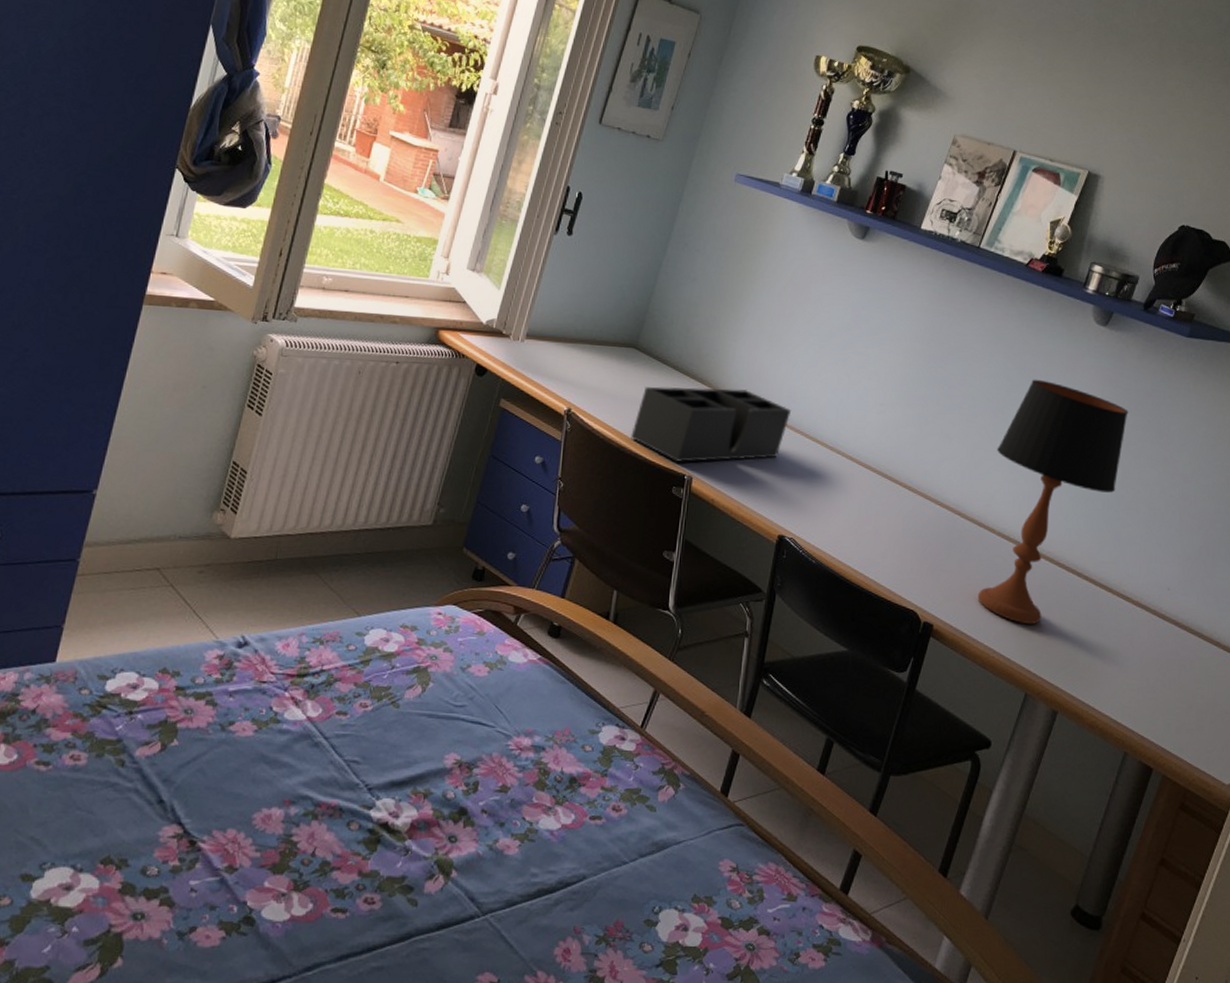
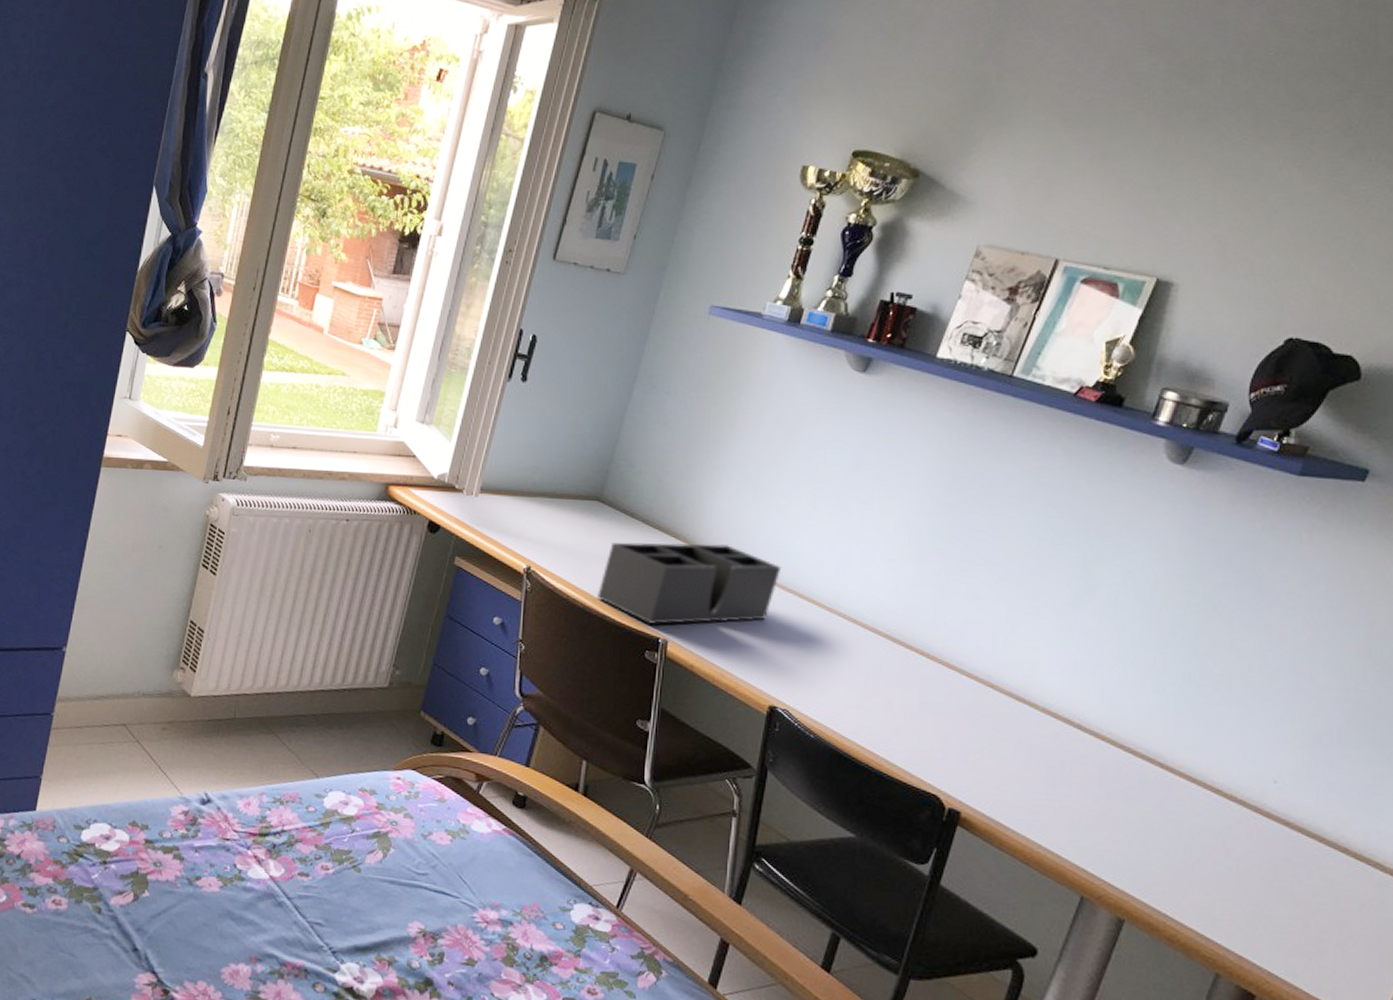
table lamp: present [977,379,1128,624] -> none [1017,529,1216,817]

